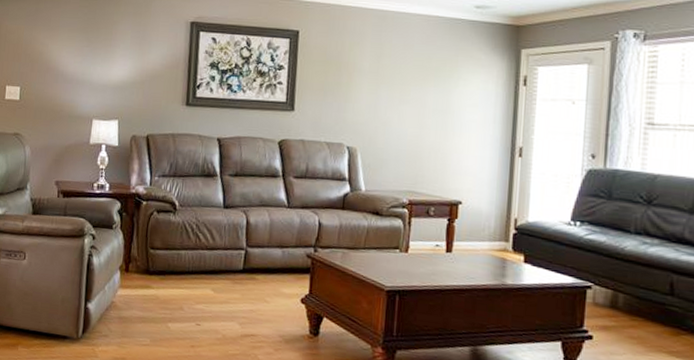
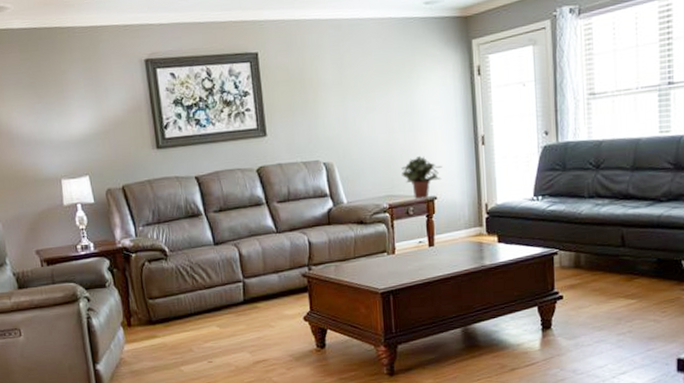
potted plant: none [427,156,472,201] -> present [401,155,442,199]

